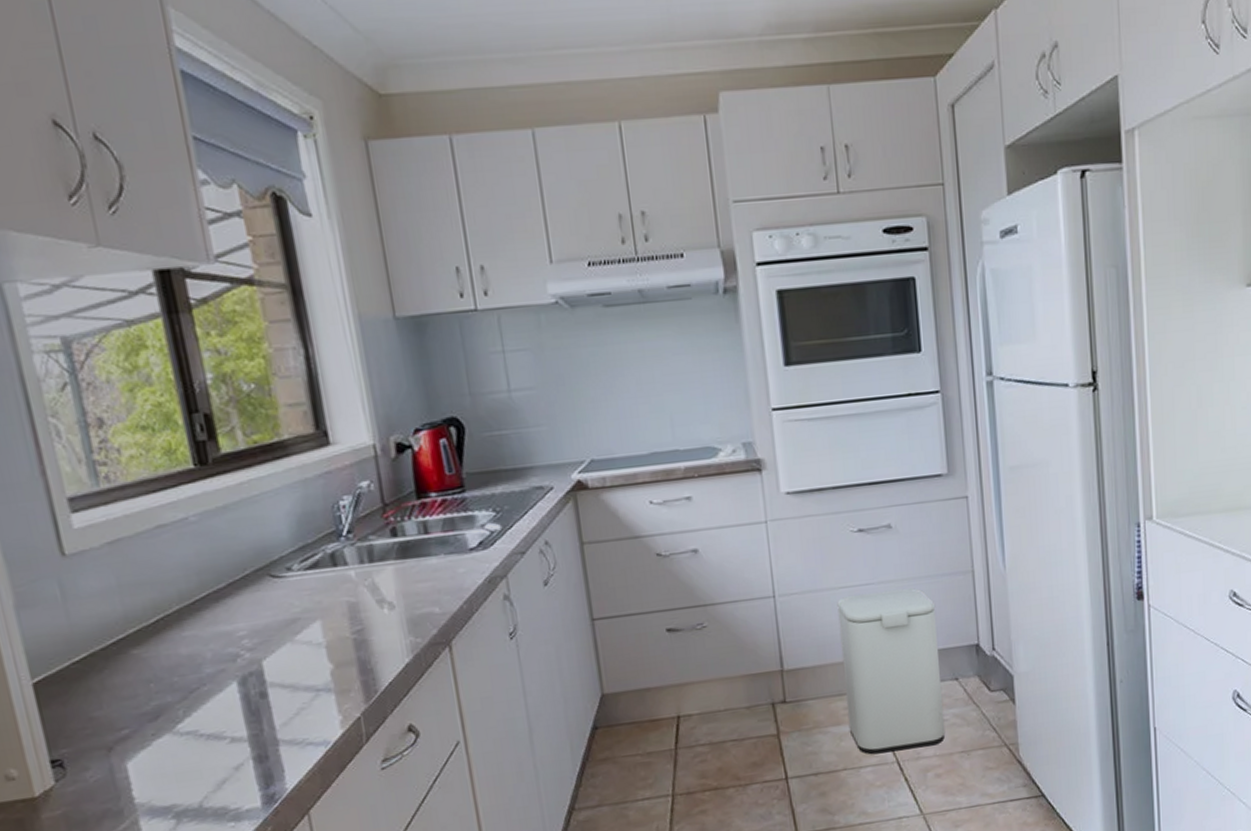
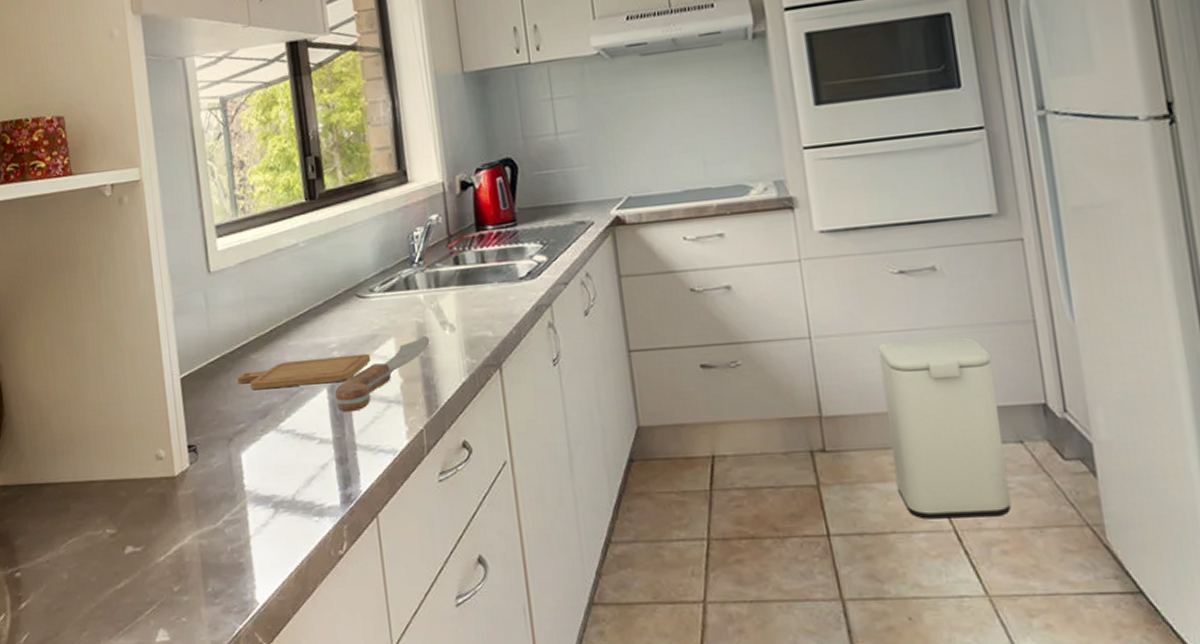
chopping board: none [113,639,292,690] -> present [237,353,371,390]
knife: none [247,617,365,706] -> present [335,336,430,413]

